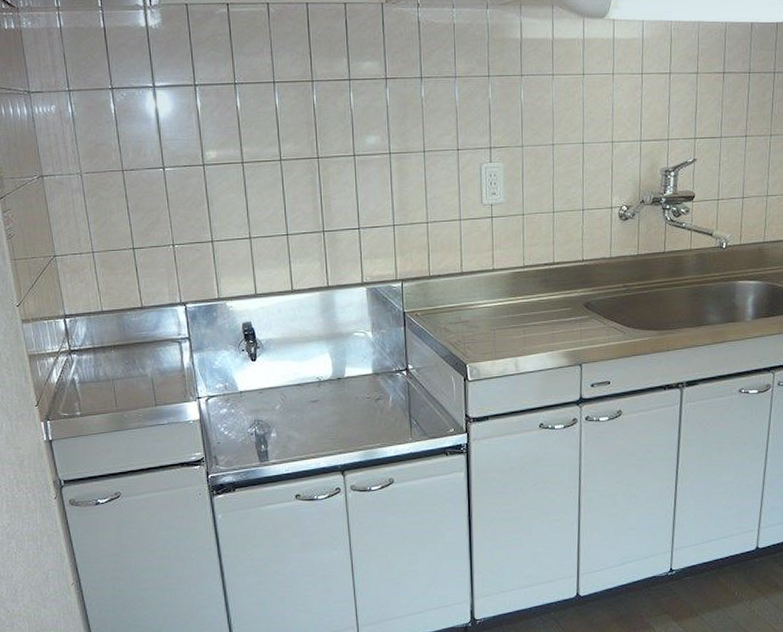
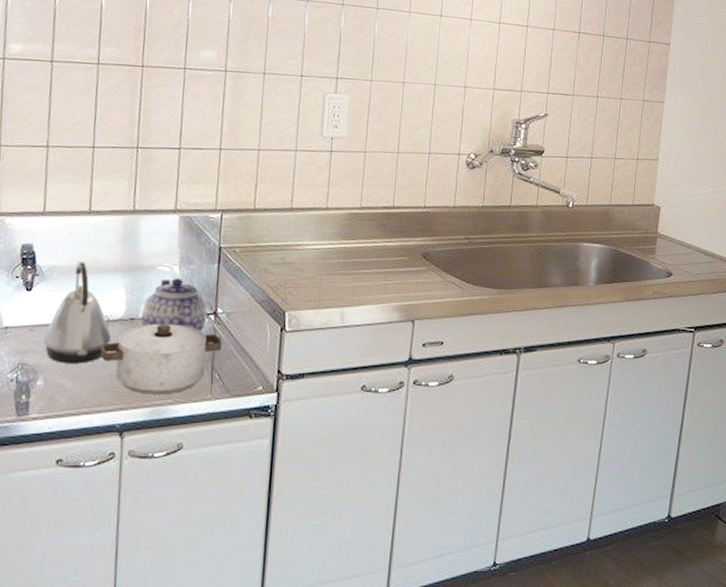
kettle: none [271,332,325,418] -> present [43,260,112,364]
cooking pot: none [316,380,415,440] -> present [100,323,222,395]
teapot: none [345,342,400,386] -> present [140,278,208,332]

